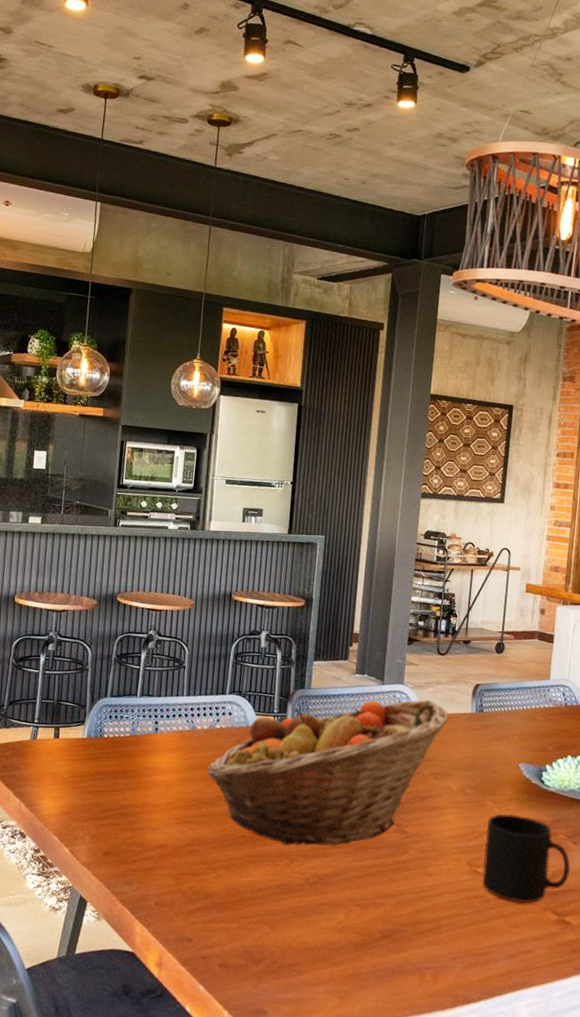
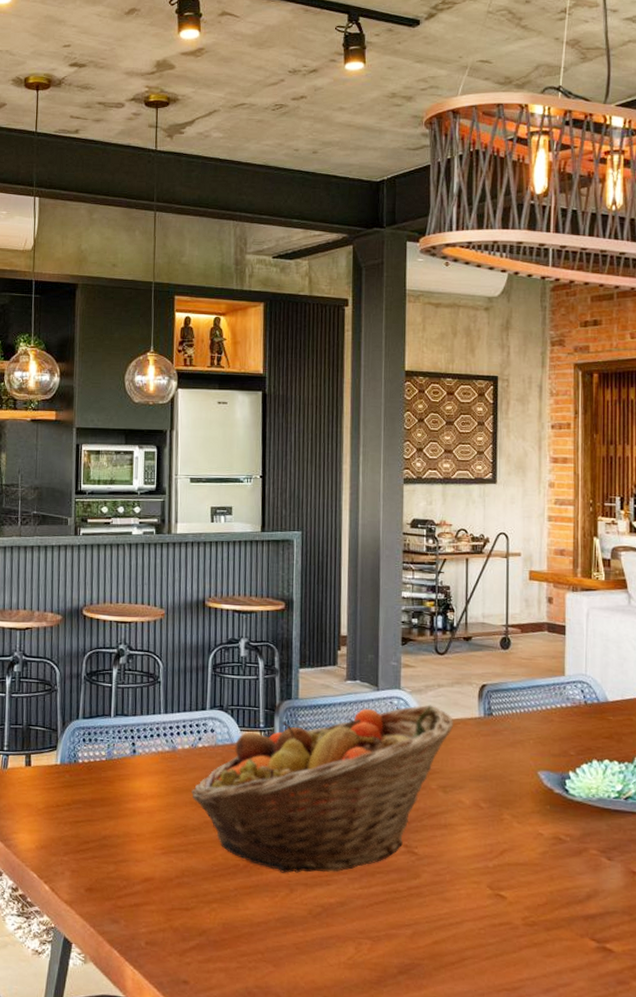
mug: present [482,813,570,903] -> none [506,828,606,929]

